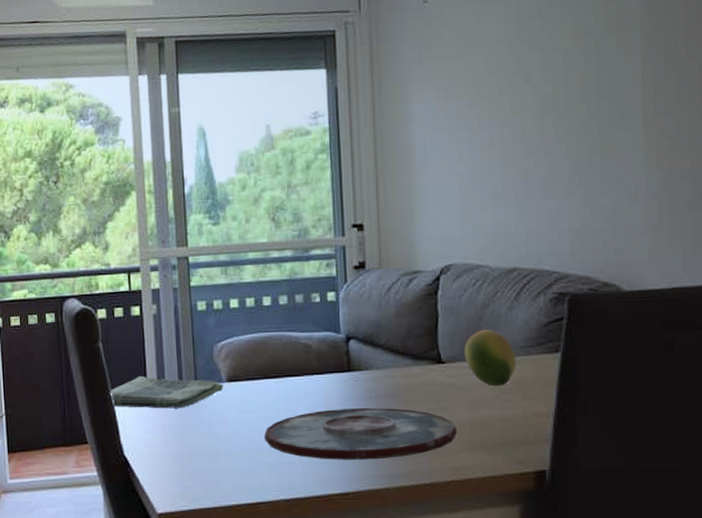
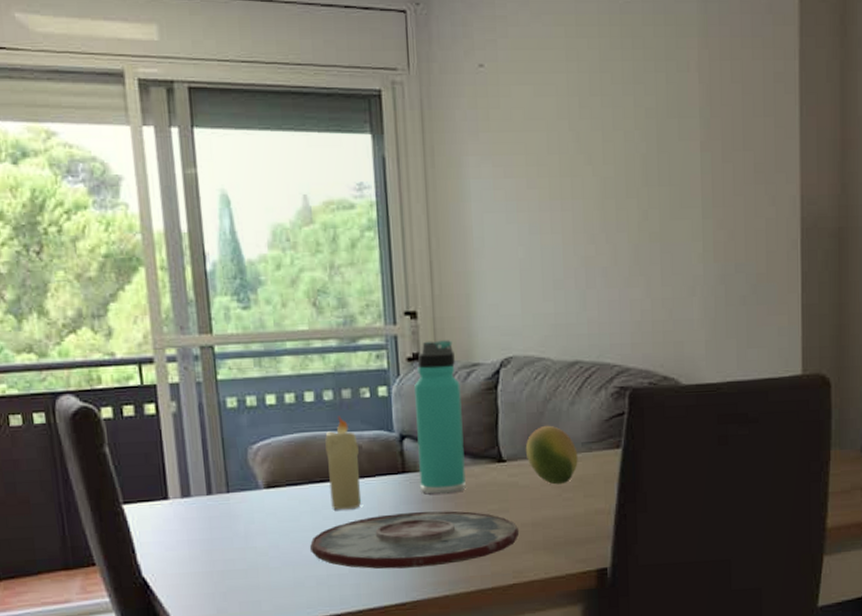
dish towel: present [111,375,224,409] -> none [122,484,261,522]
candle: none [280,318,311,404] -> present [325,415,362,510]
thermos bottle: none [360,249,407,392] -> present [414,340,466,494]

